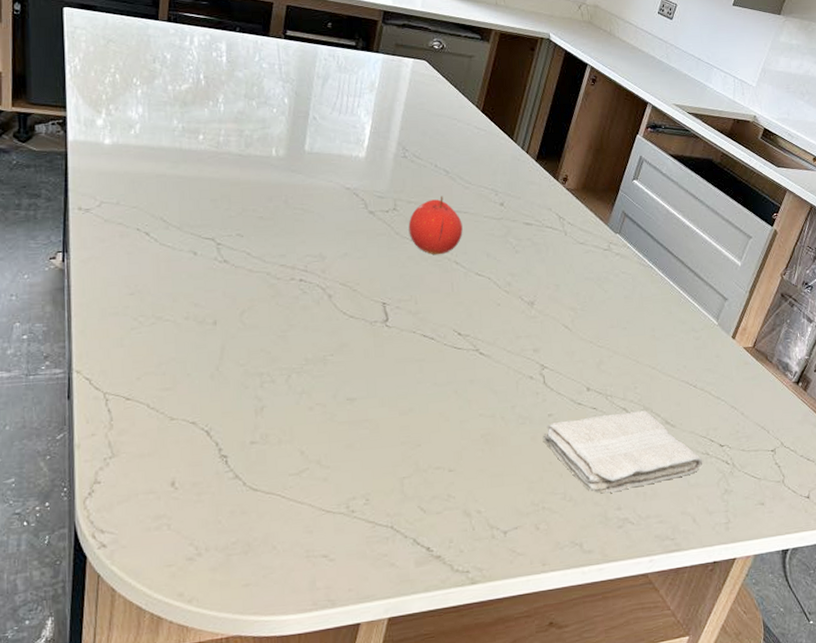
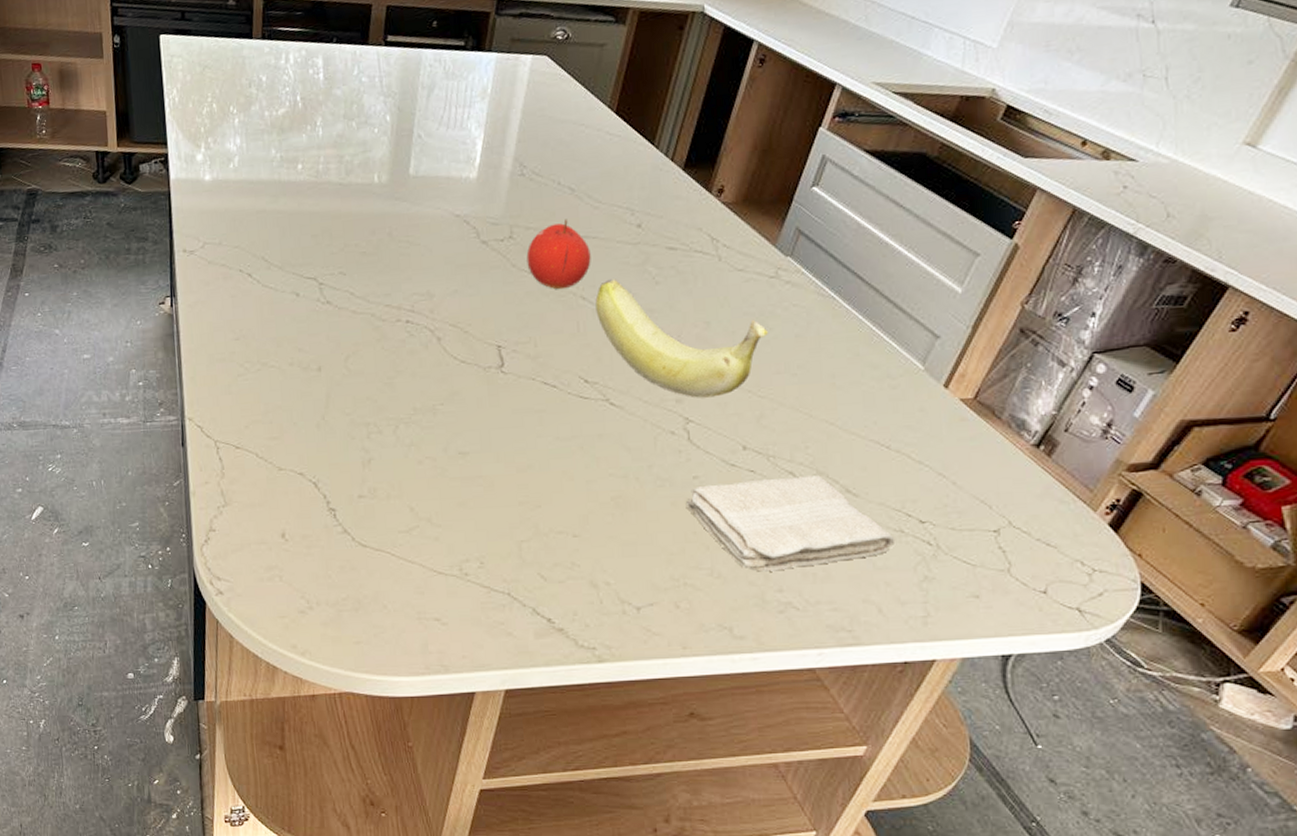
banana: none [467,247,604,348] -> present [595,279,768,398]

